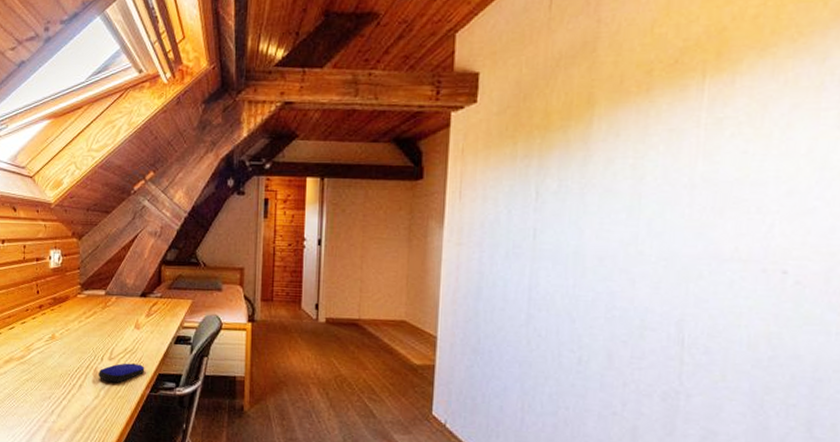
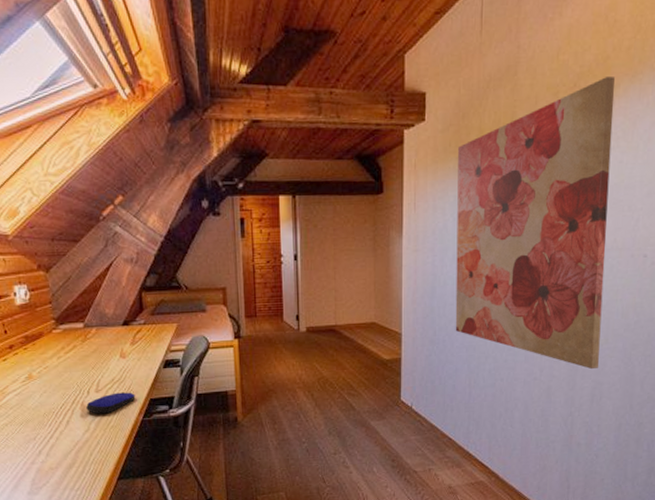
wall art: none [505,51,736,413] -> present [455,77,616,370]

